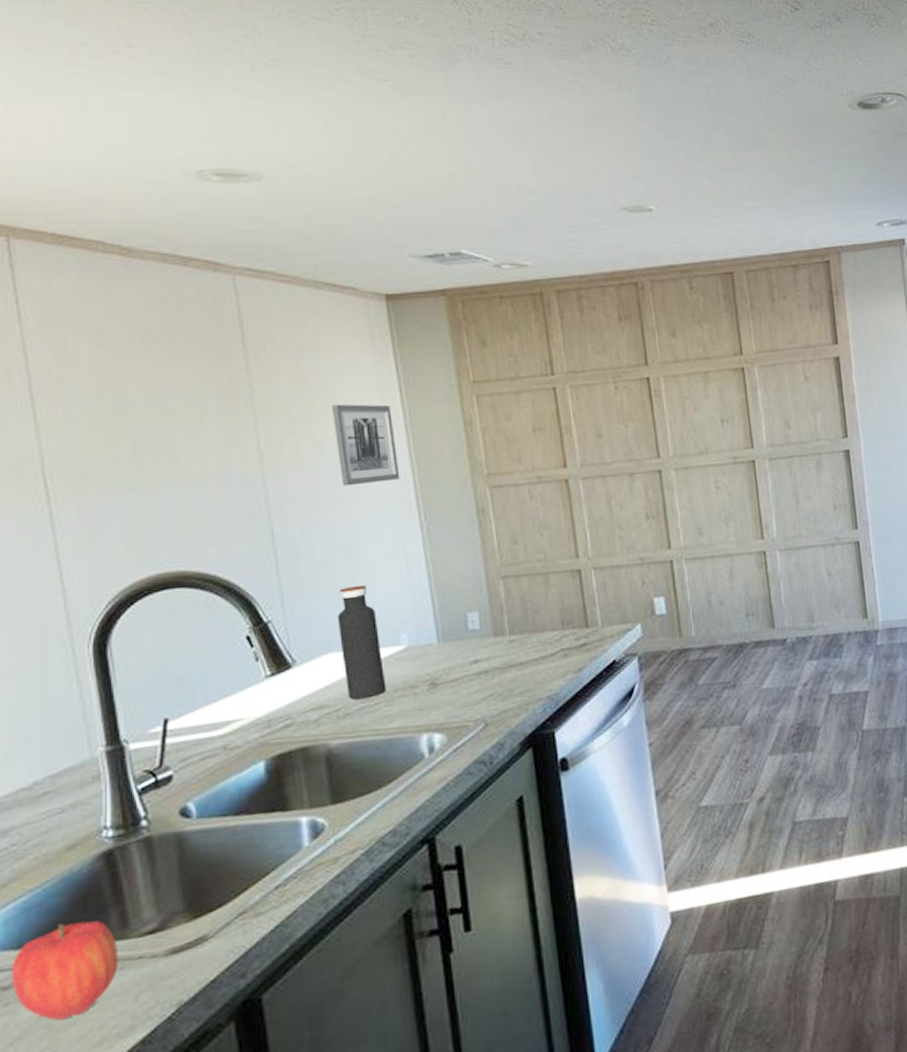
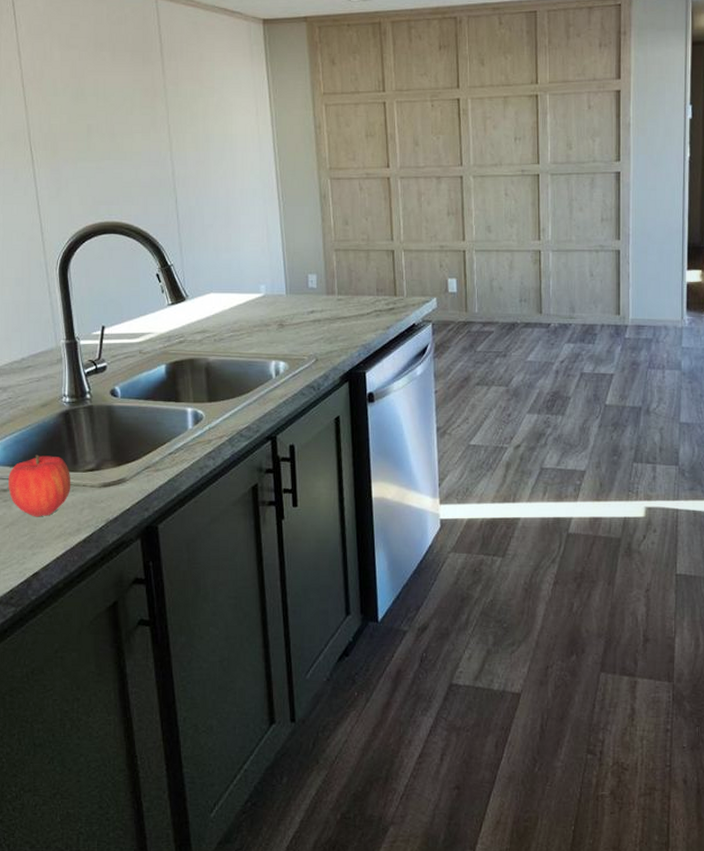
wall art: present [331,404,400,486] -> none [220,105,266,169]
water bottle: present [337,585,387,700] -> none [217,245,249,330]

